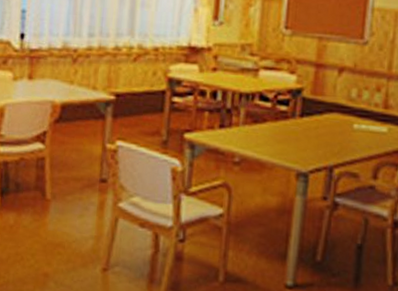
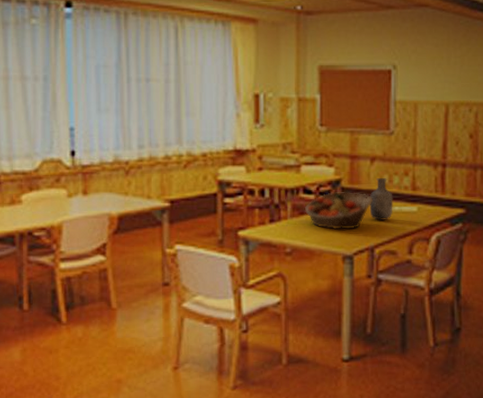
fruit basket: none [259,102,337,144] -> present [305,192,372,229]
vase: none [332,91,361,140] -> present [369,178,393,221]

